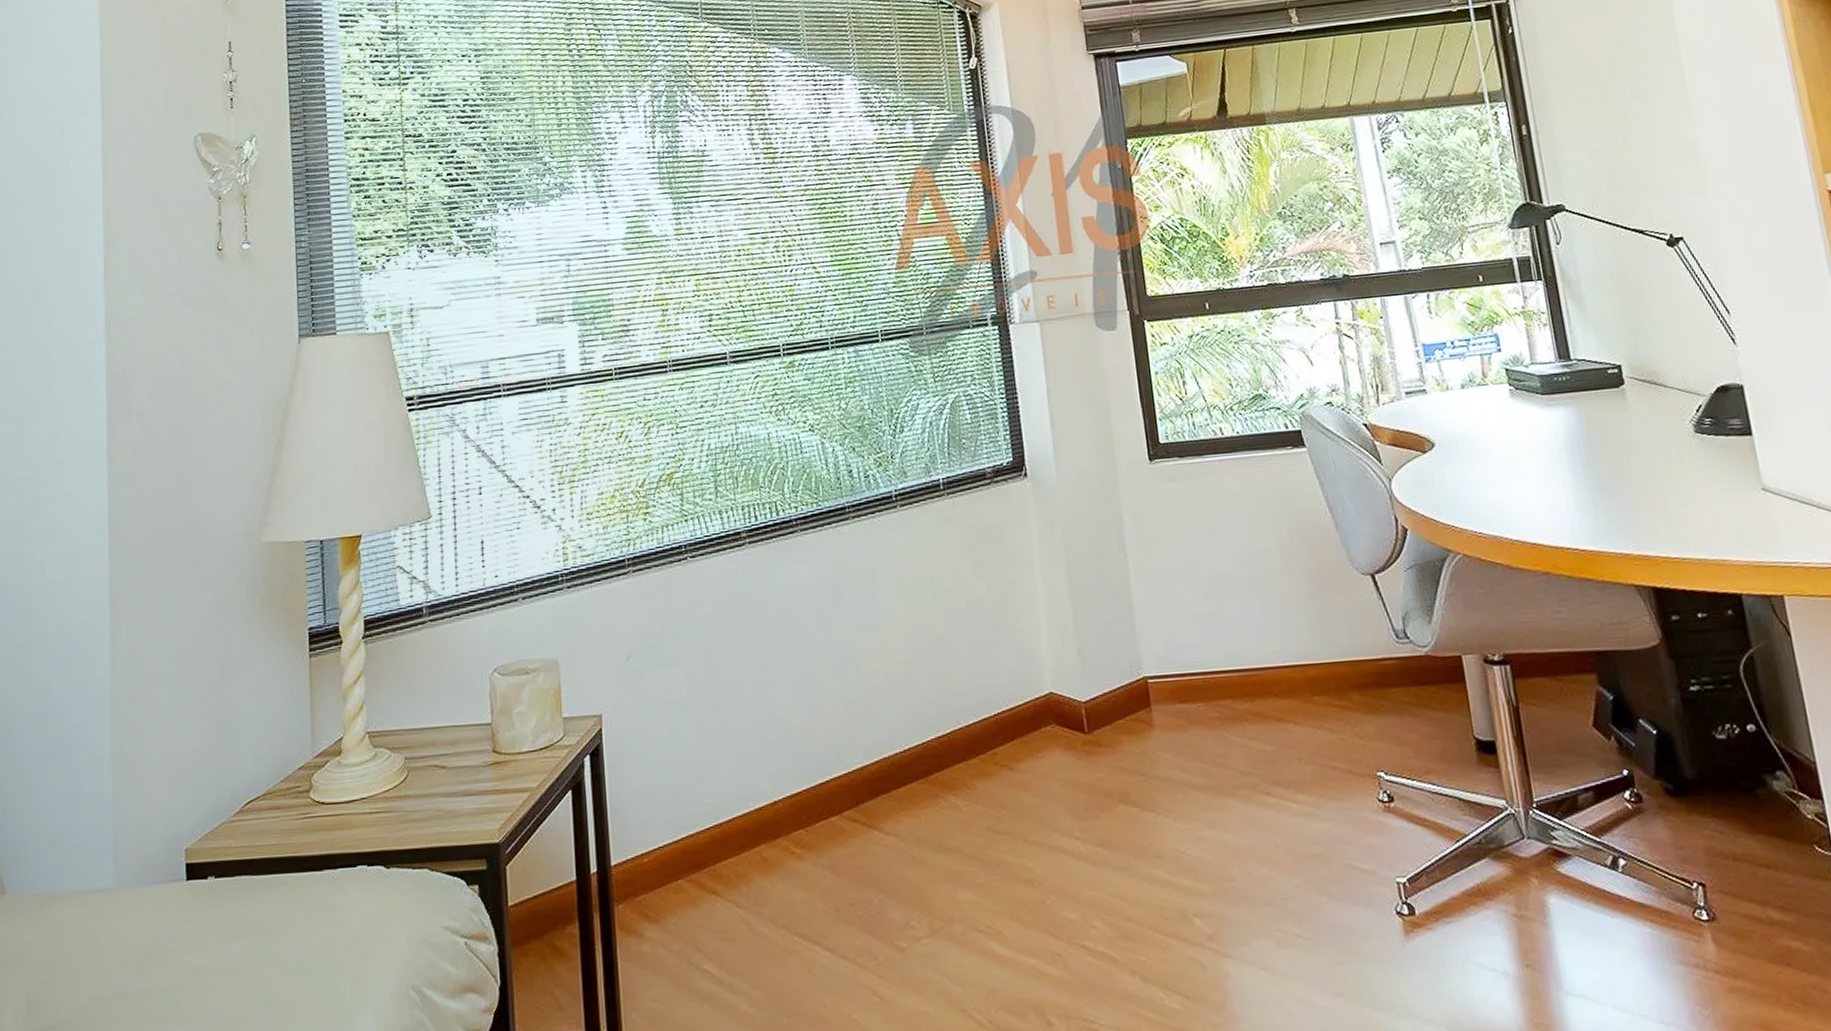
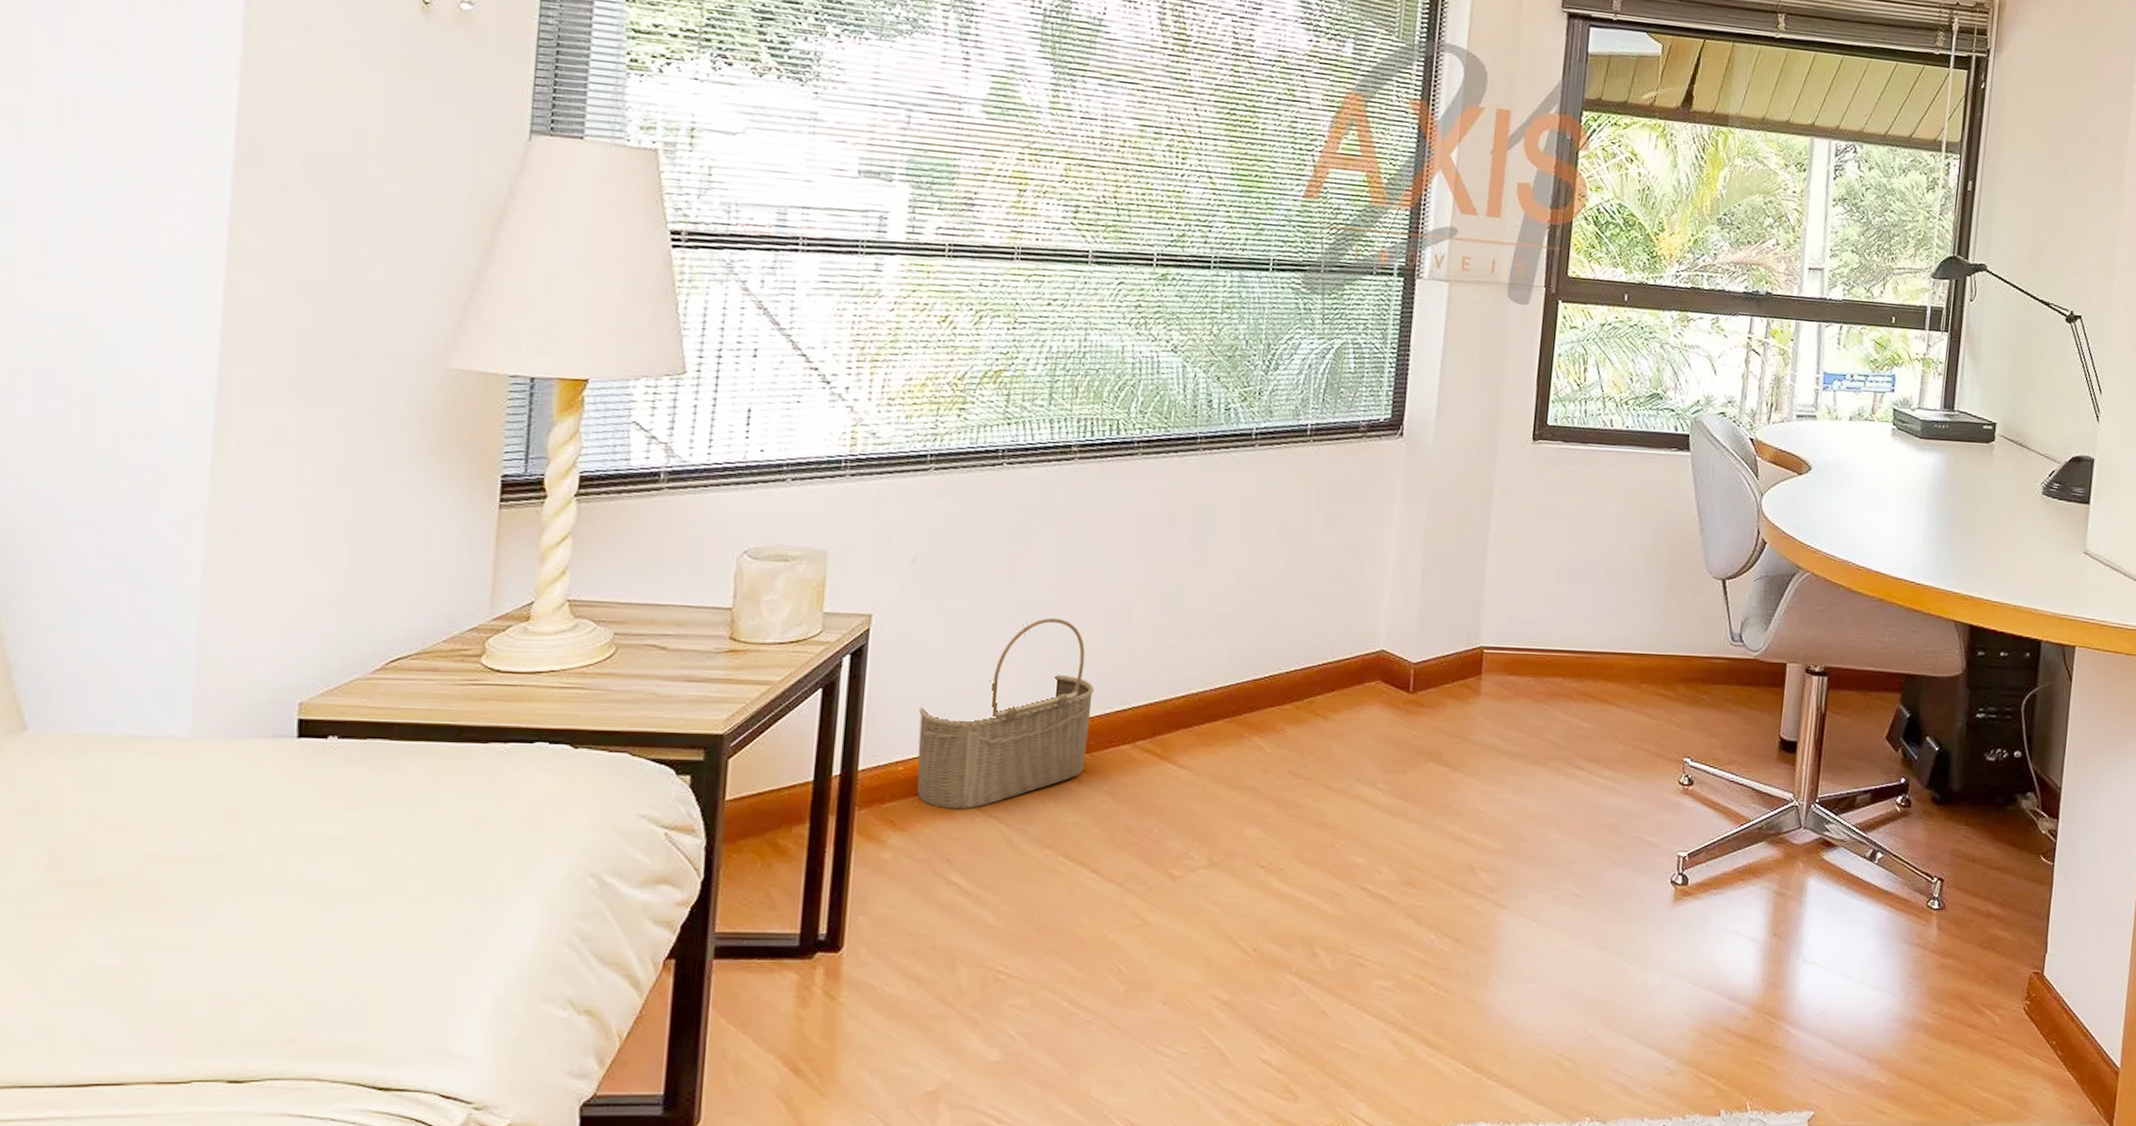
wicker basket: none [653,698,801,897] -> present [917,618,1095,810]

